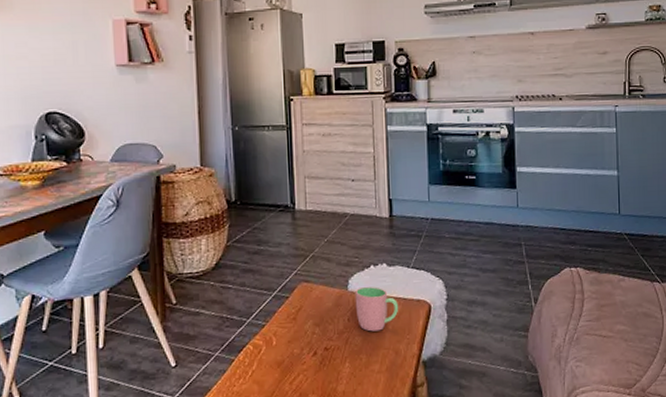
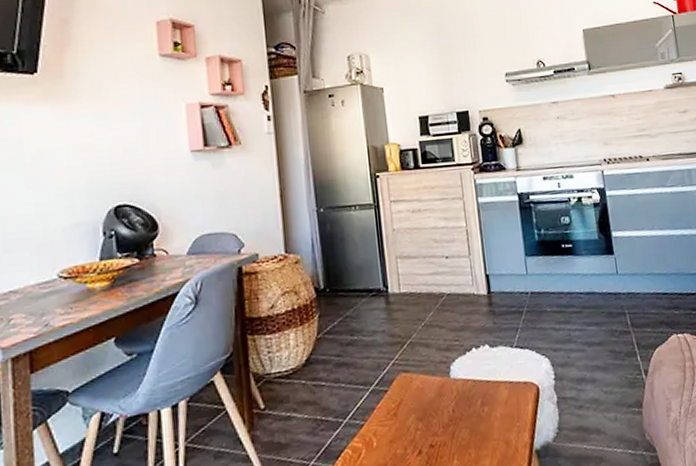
cup: present [355,286,399,332] -> none [458,371,506,422]

